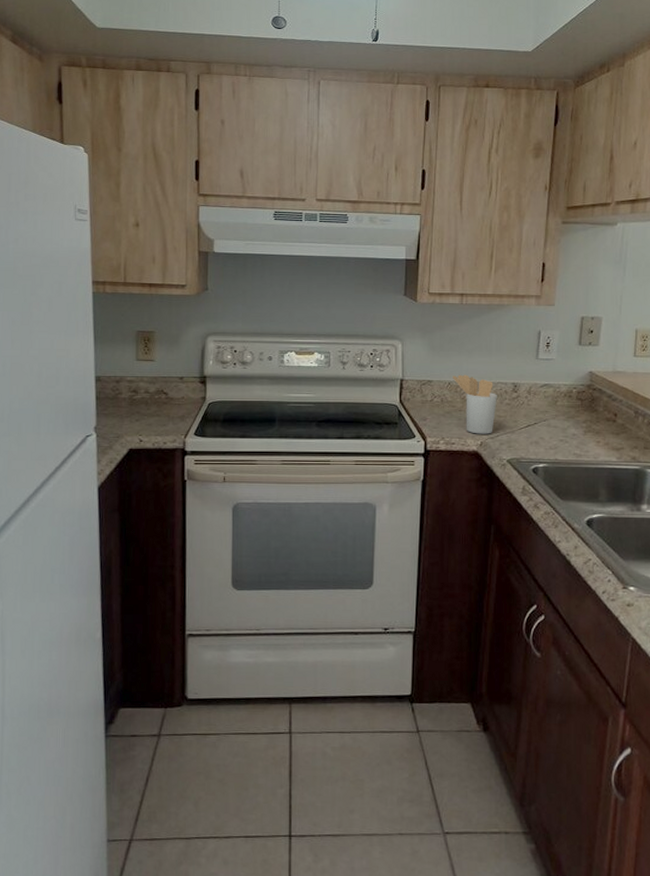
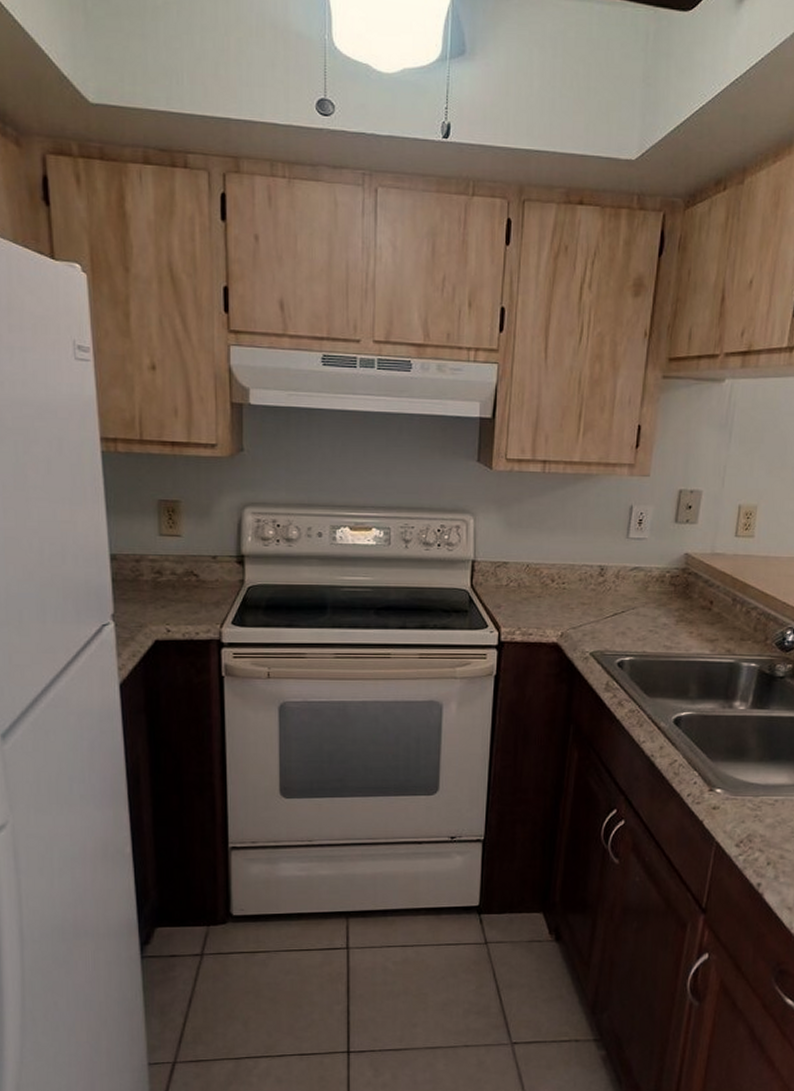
utensil holder: present [453,374,497,434] -> none [531,555,581,624]

